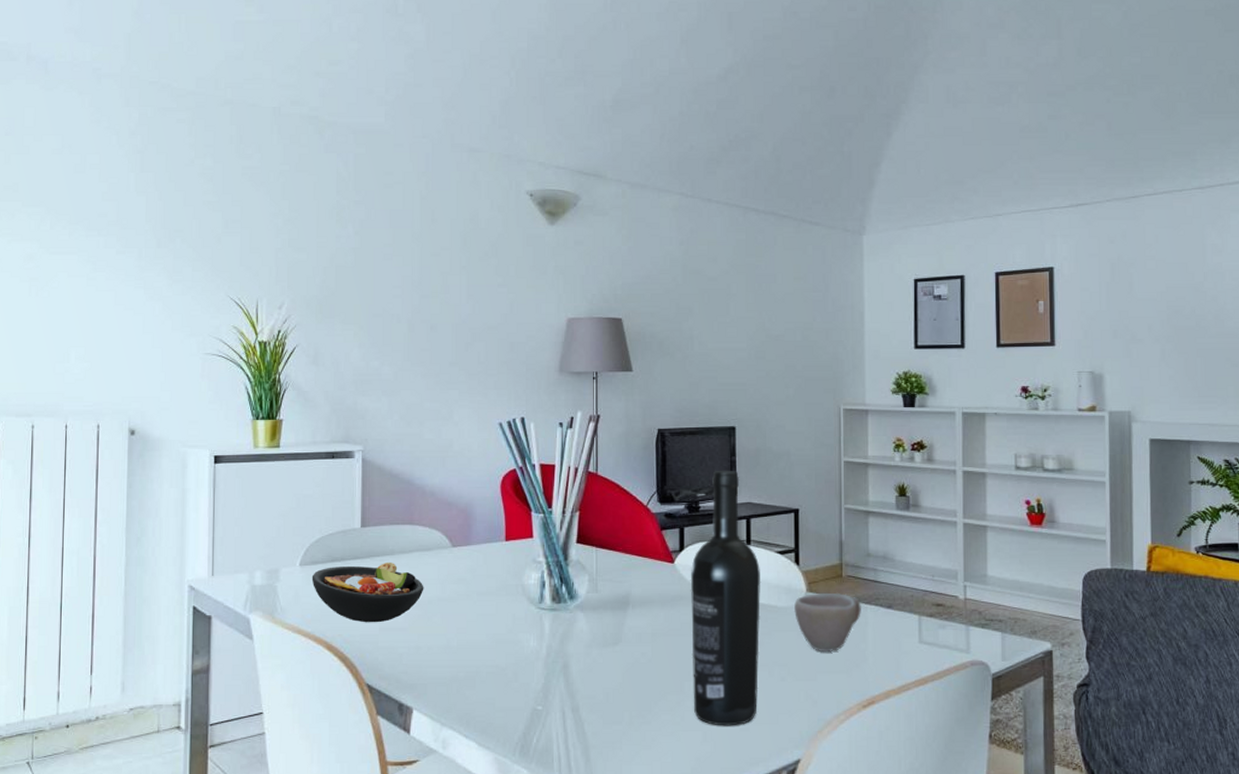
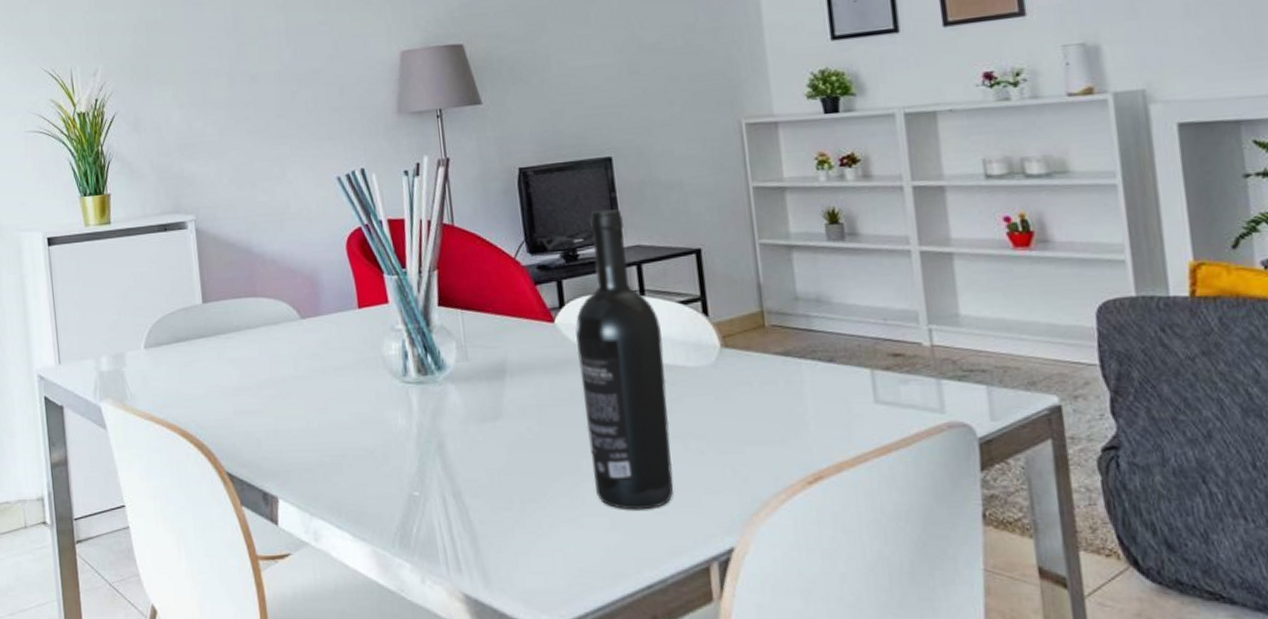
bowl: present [311,561,424,623] -> none [158,339,276,407]
cup: present [794,592,861,651] -> none [707,347,794,418]

